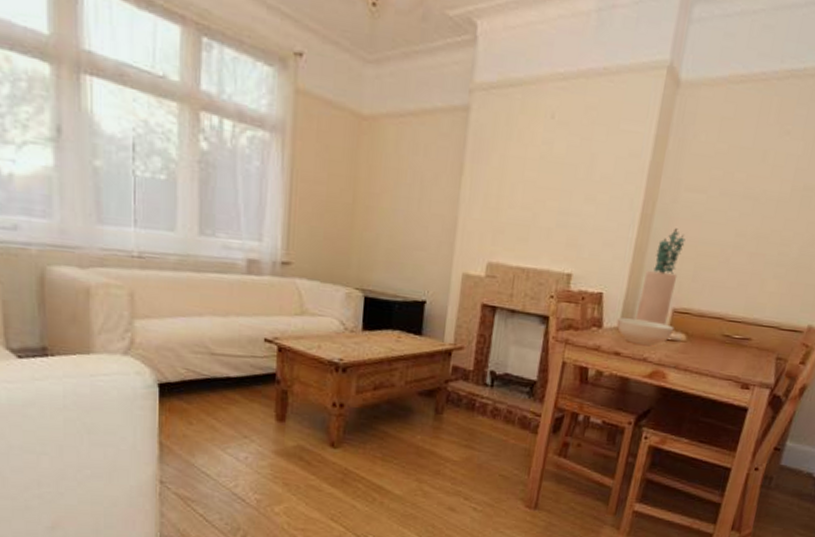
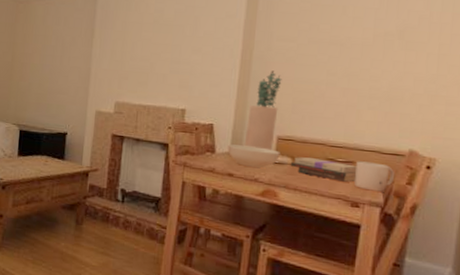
books: none [683,333,754,363] -> present [290,157,357,183]
mug: none [747,338,791,372] -> present [355,161,395,192]

